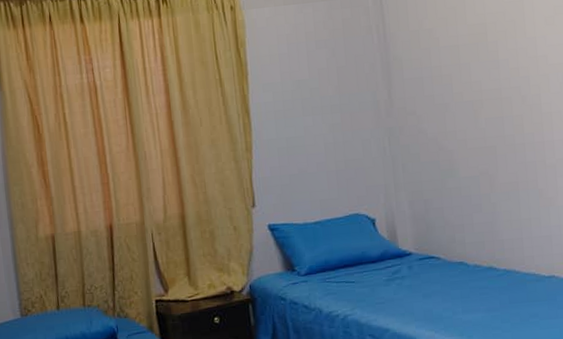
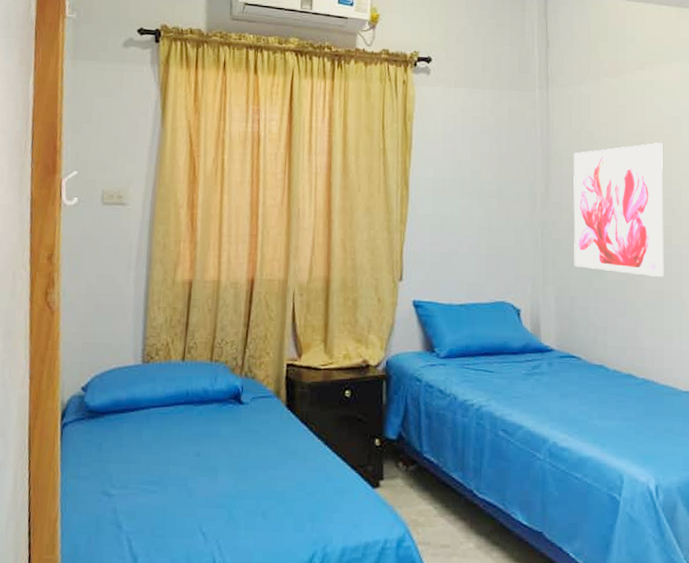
wall art: none [414,30,519,170] -> present [573,143,664,277]

